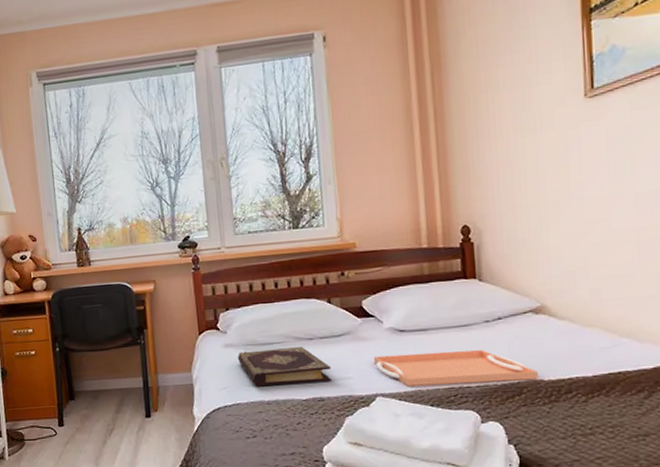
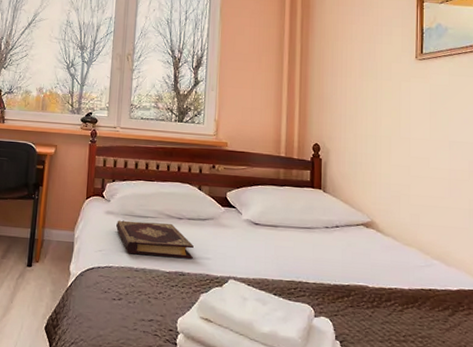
serving tray: present [373,350,538,387] -> none [230,243,364,285]

